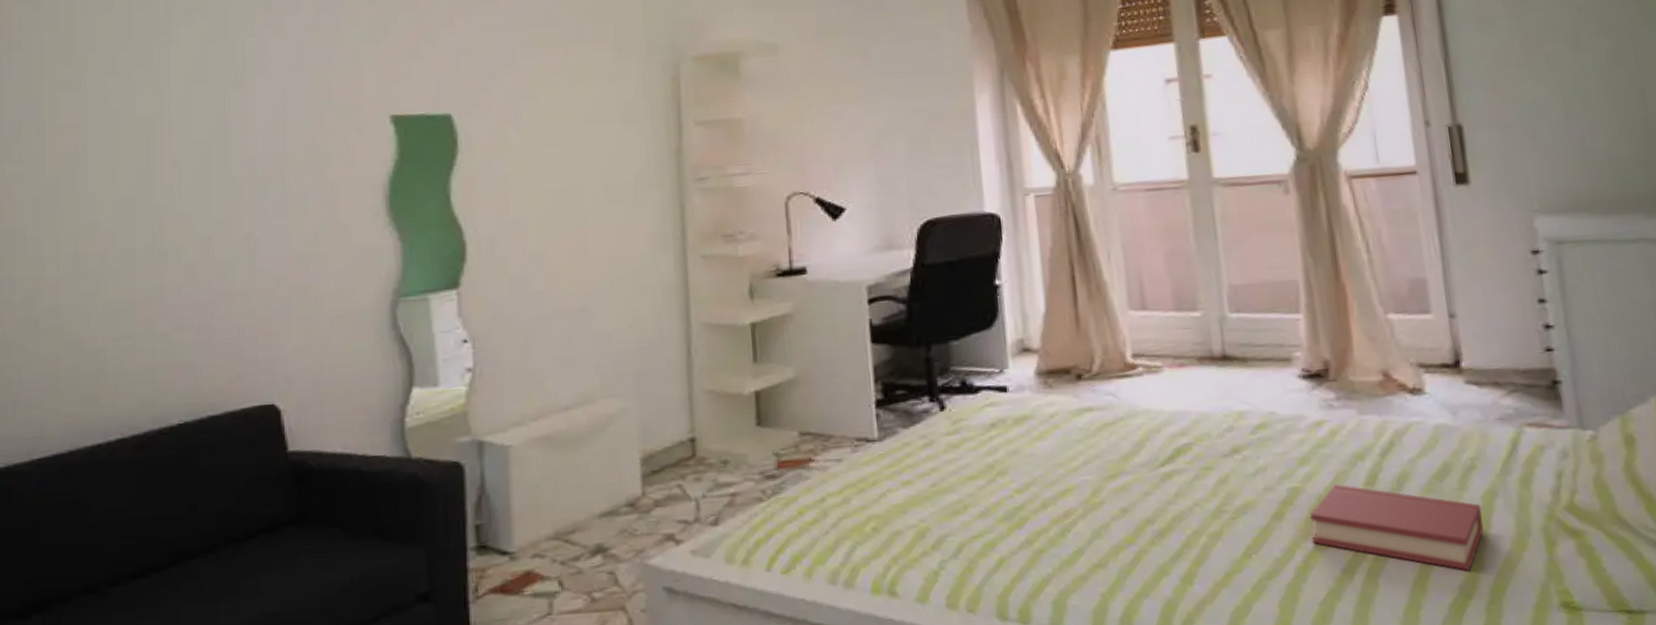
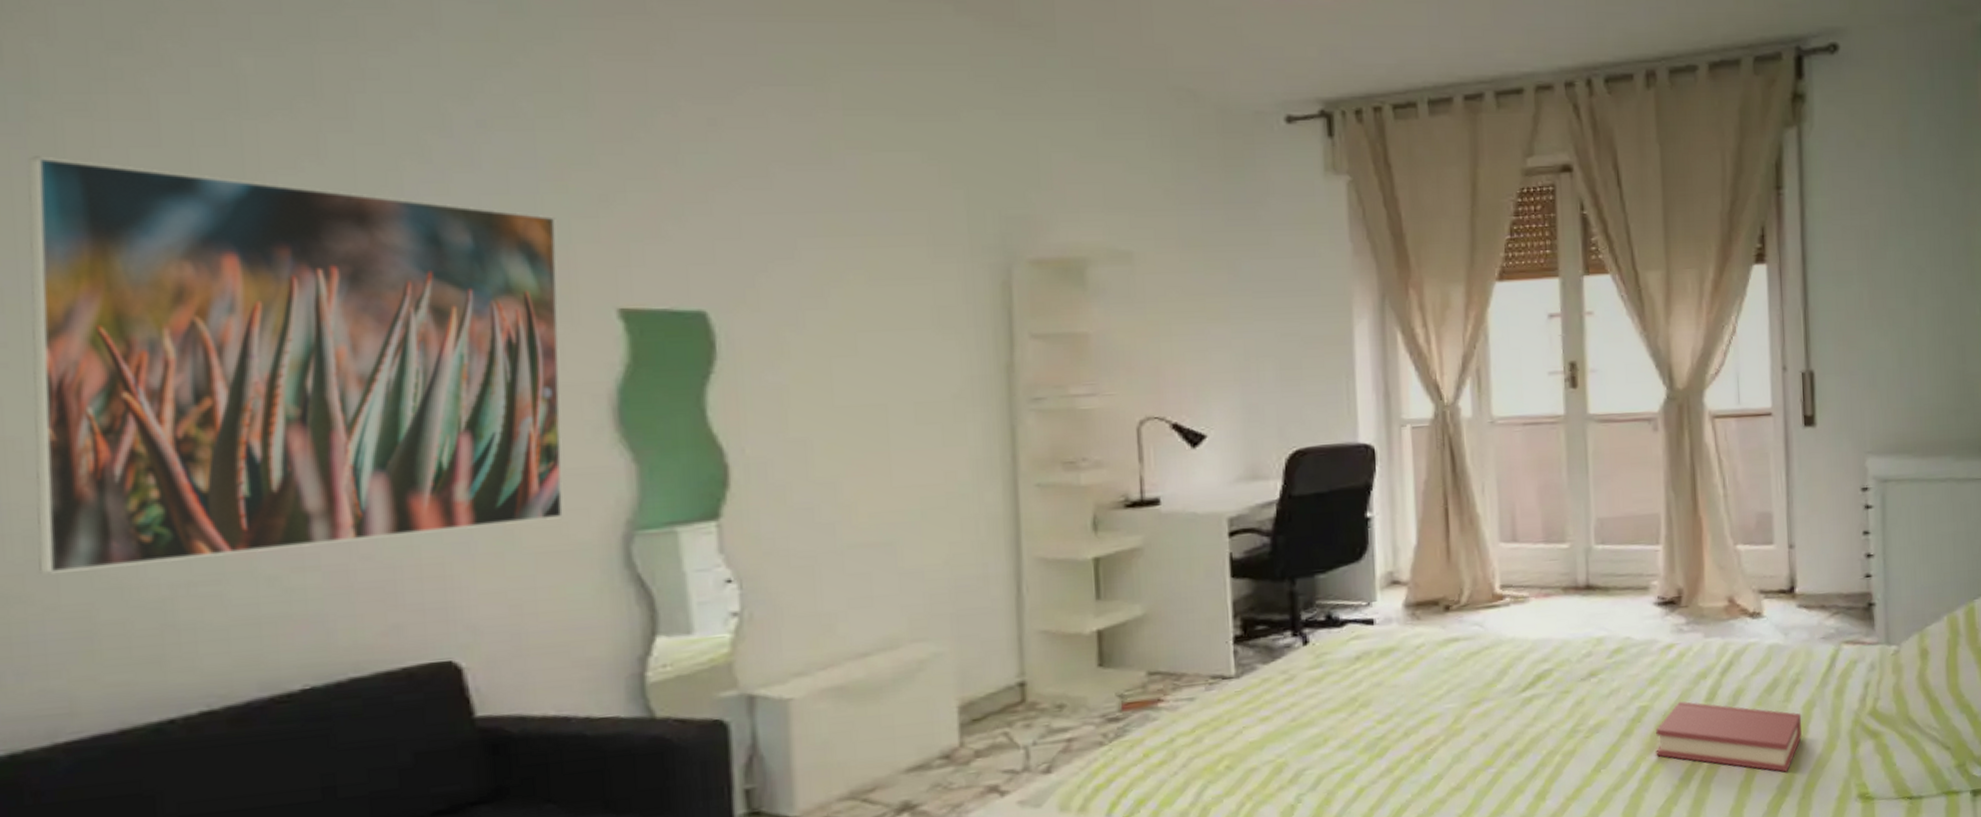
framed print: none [30,25,352,331] -> present [28,156,564,575]

